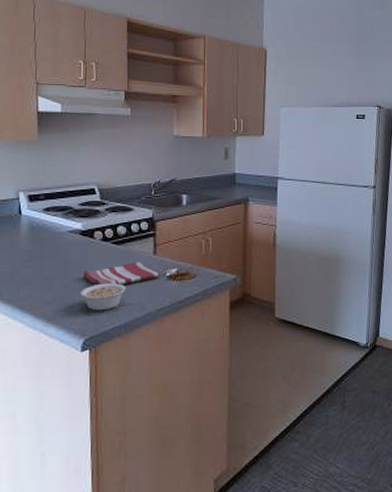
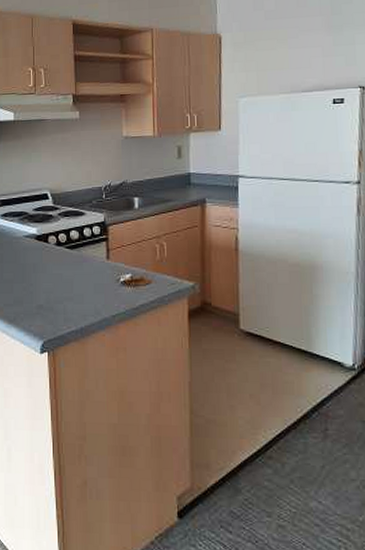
legume: present [81,283,134,311] -> none [38,287,89,315]
dish towel: present [83,262,161,286] -> none [39,266,114,290]

